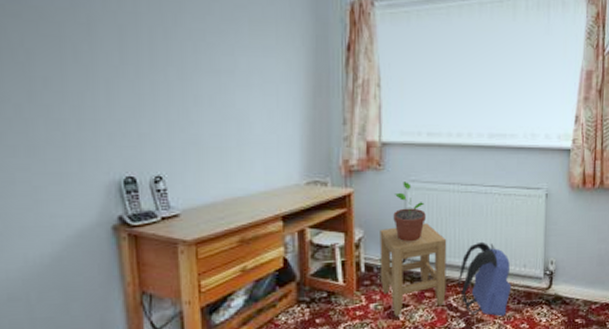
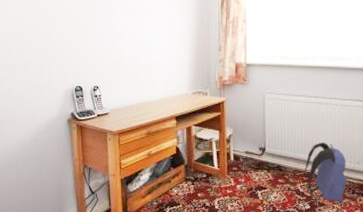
stool: present [380,223,447,316] -> none [244,126,295,196]
potted plant: present [393,182,426,242] -> none [255,93,279,140]

